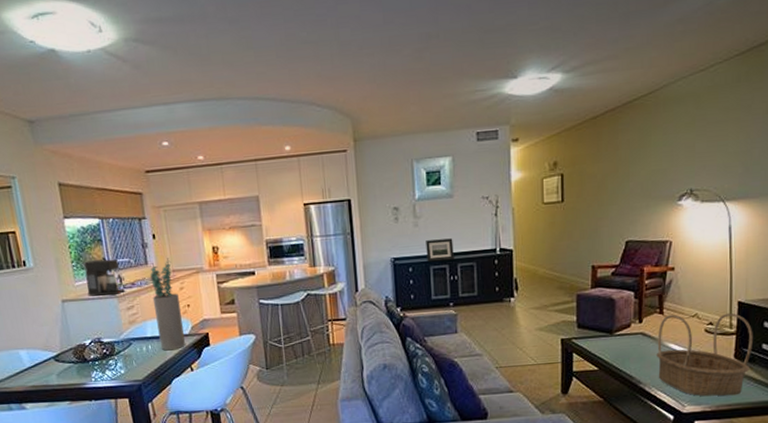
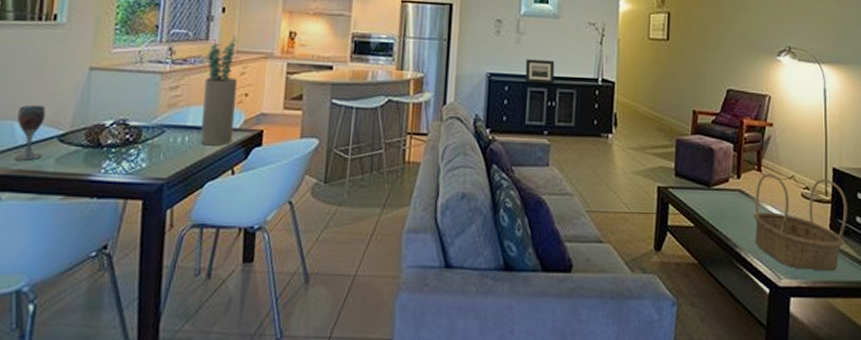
cup: none [18,335,46,379] -> present [14,104,47,161]
coffee maker: present [84,259,125,297] -> none [125,26,173,71]

